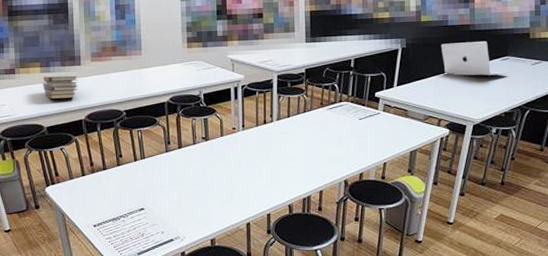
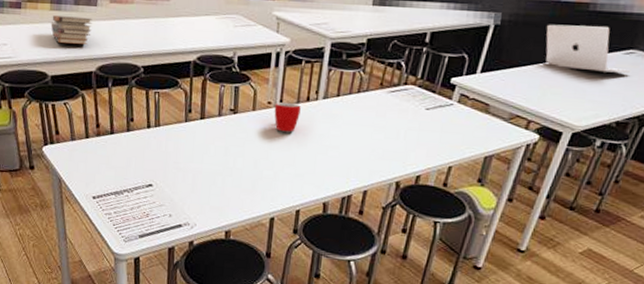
mug: none [238,127,260,151] -> present [274,102,301,132]

